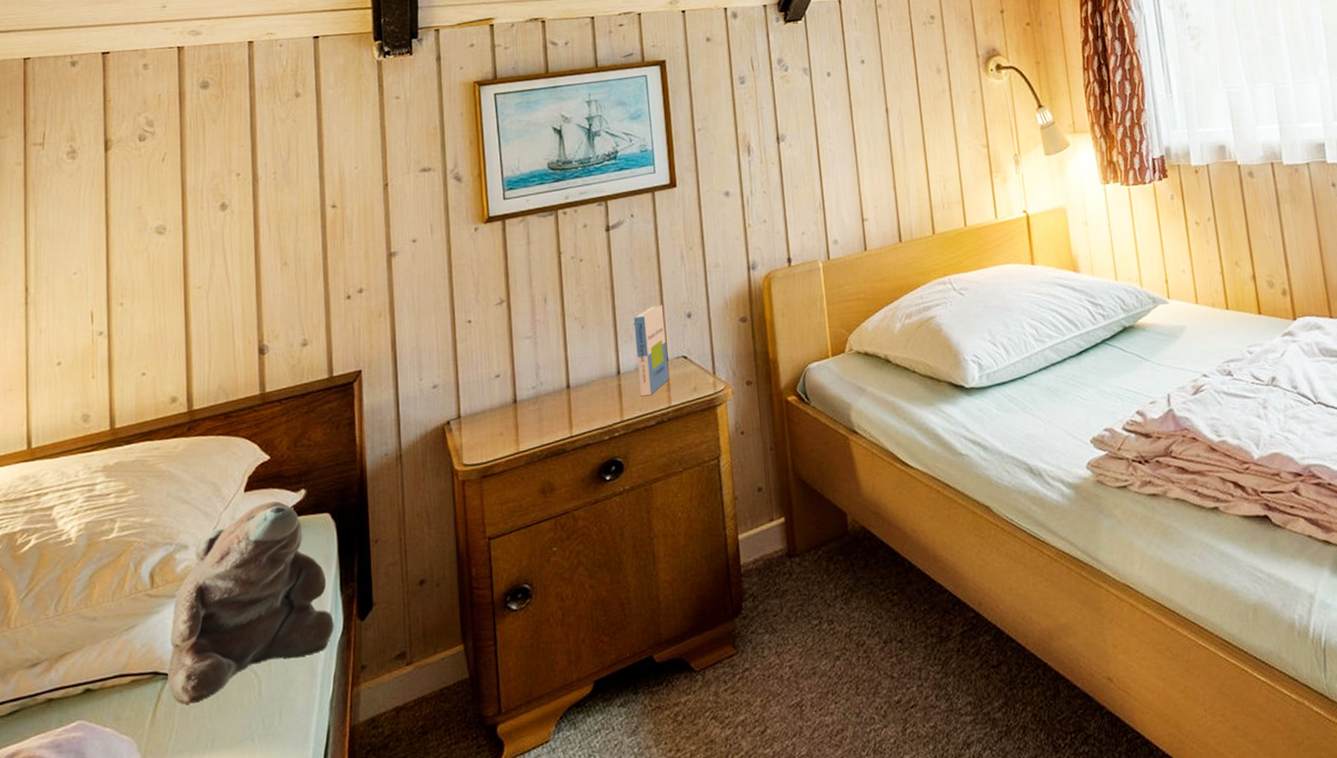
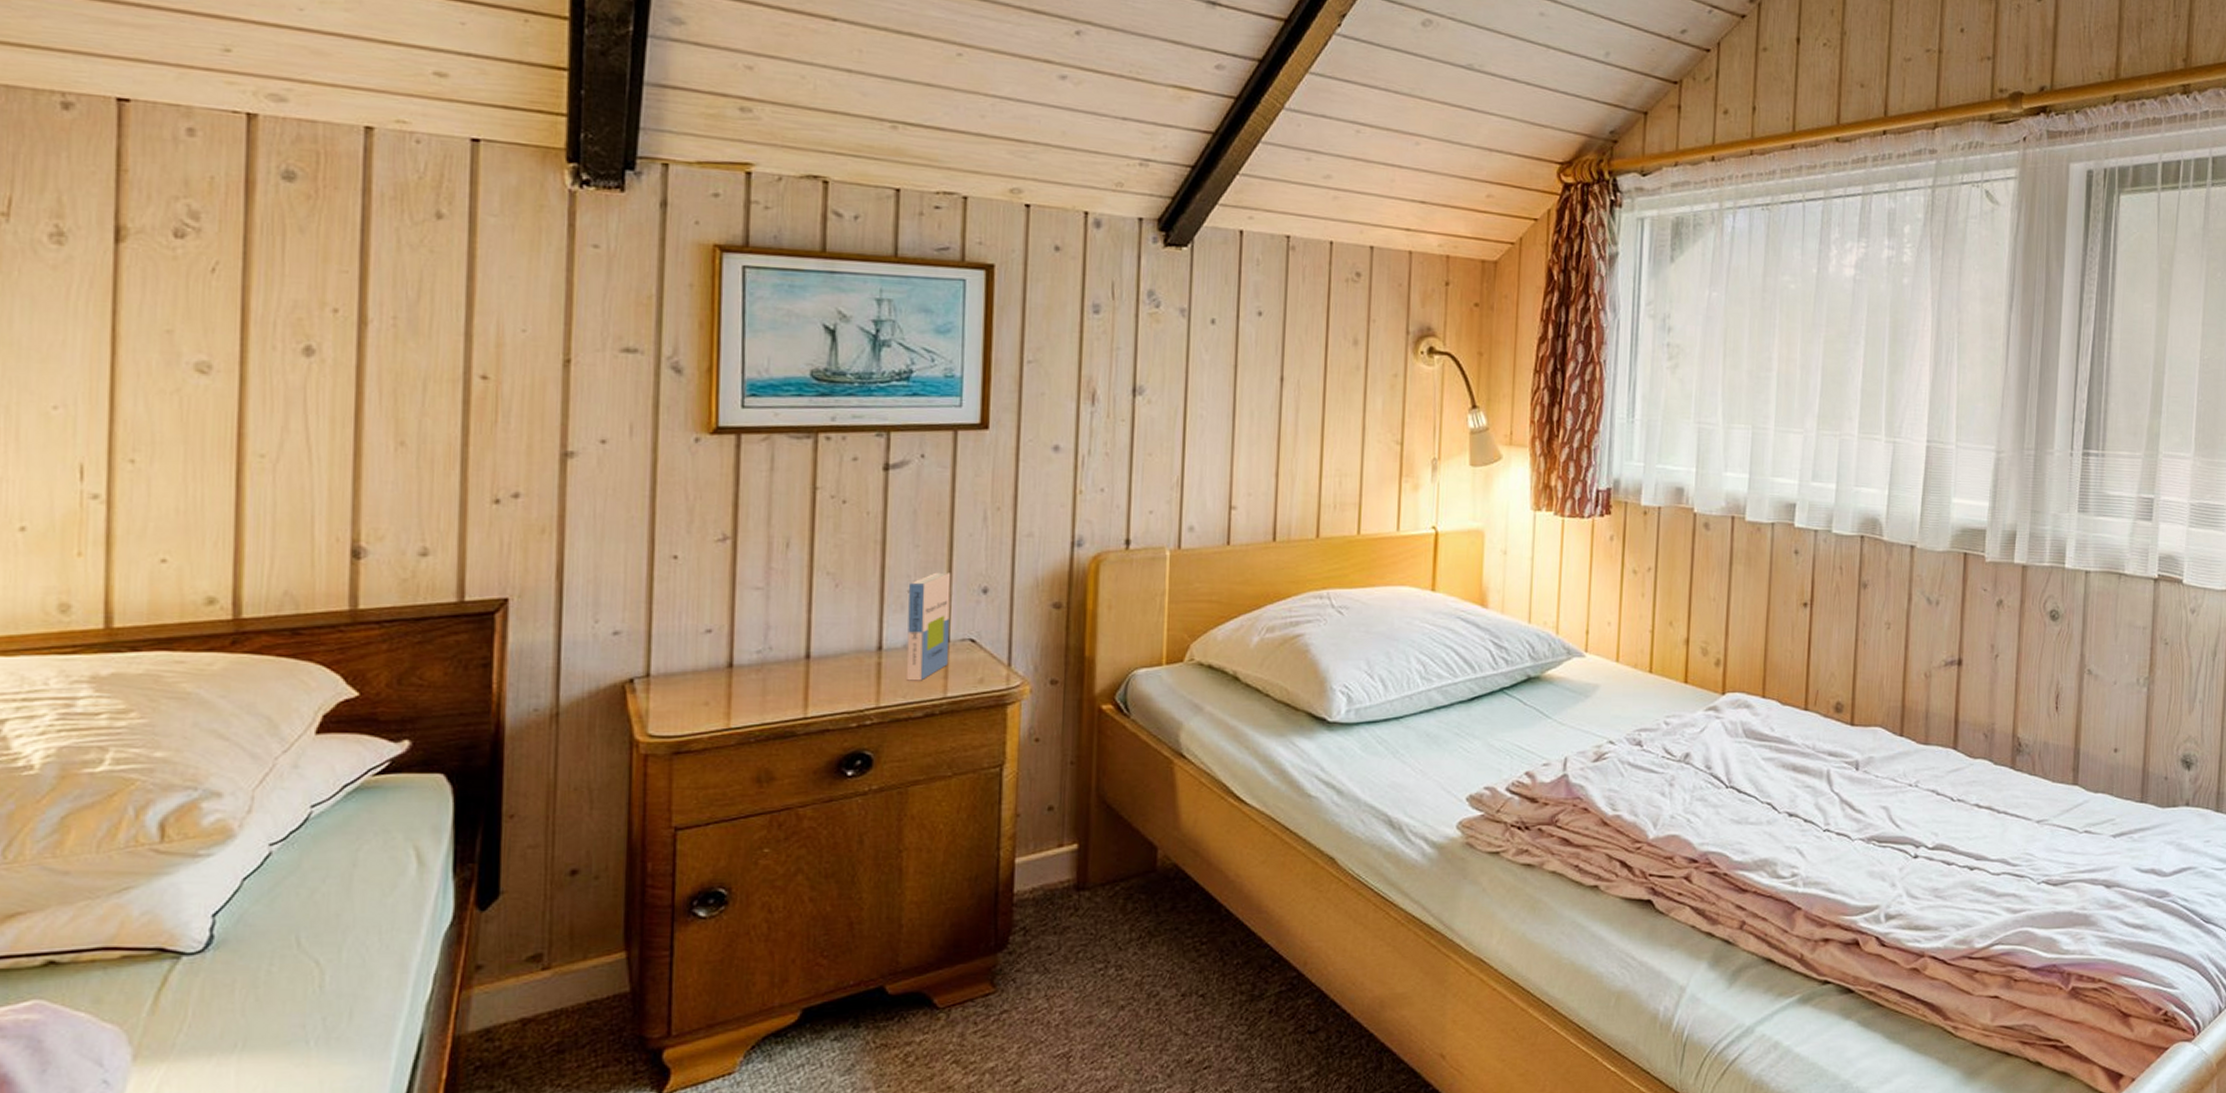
stuffed animal: present [168,501,334,704] -> none [180,750,440,992]

